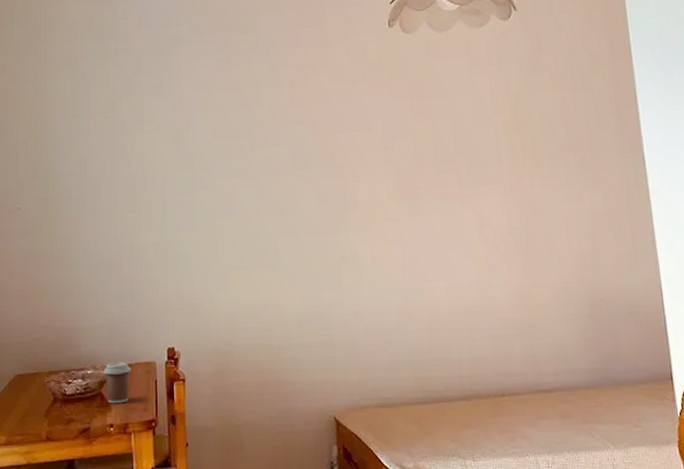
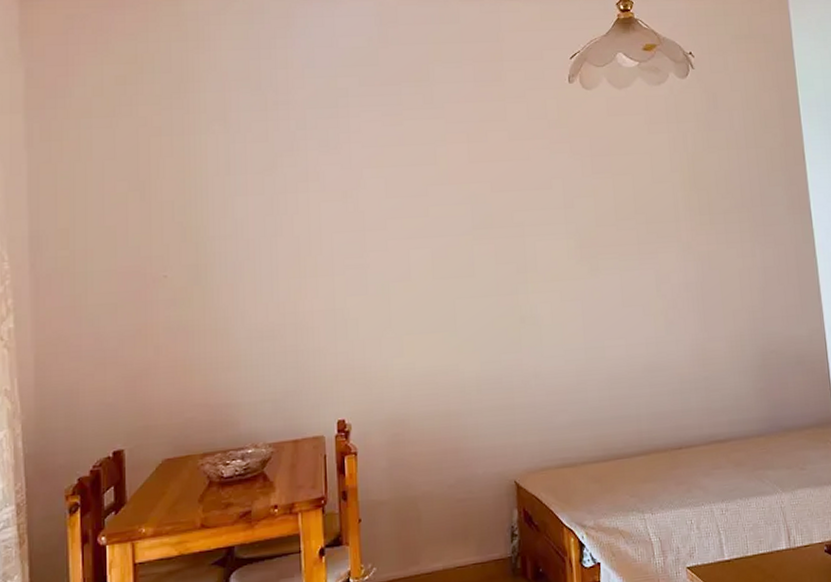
coffee cup: present [103,362,131,404] -> none [265,438,297,484]

